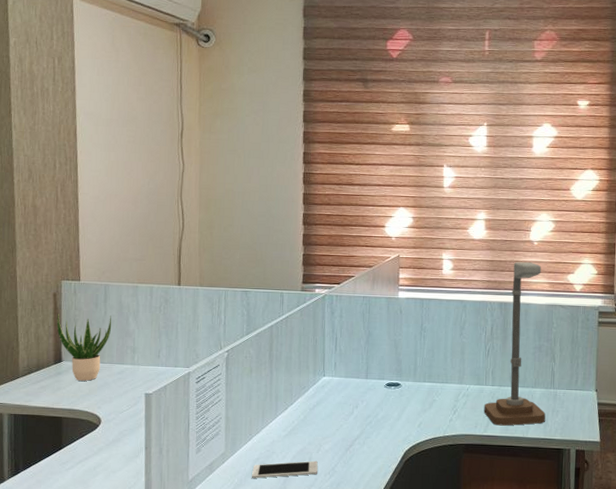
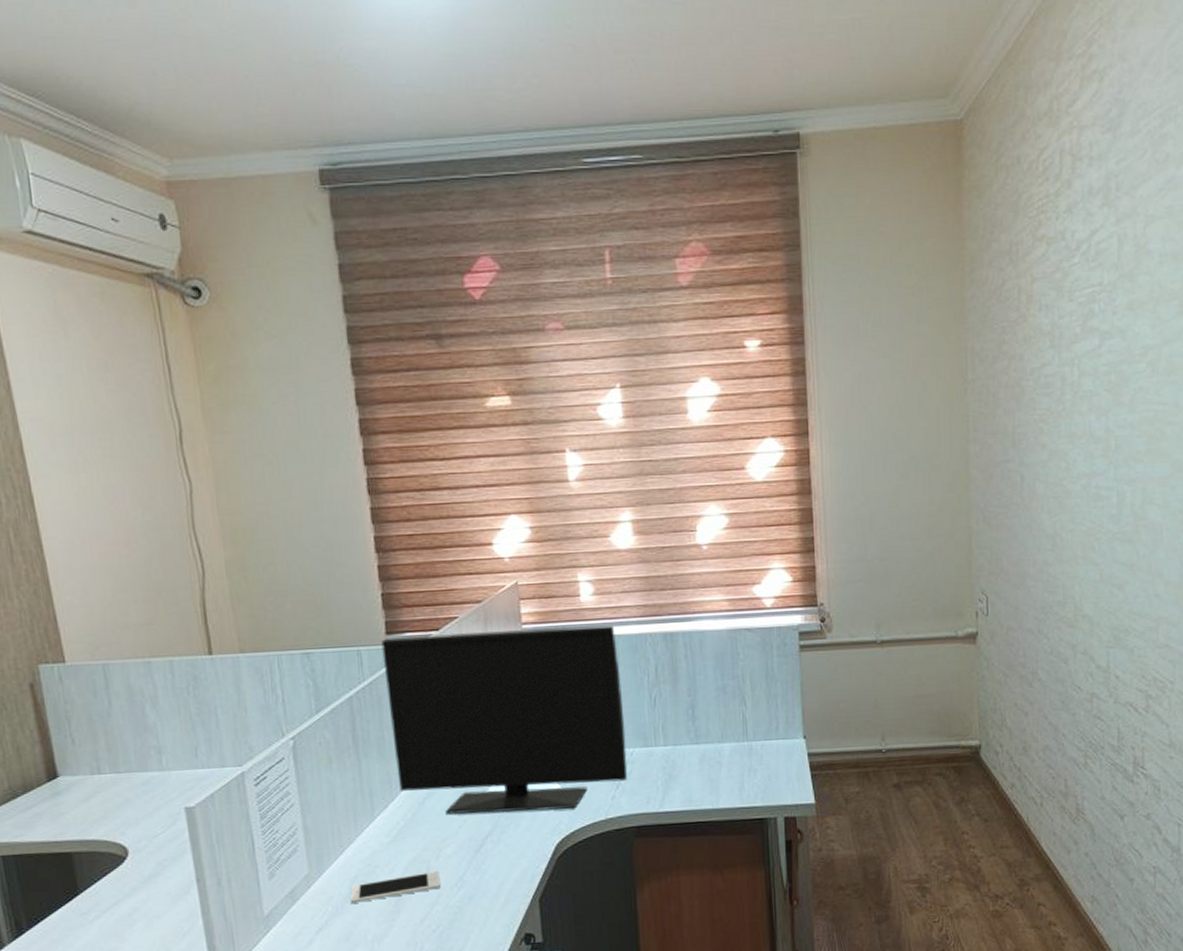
potted plant: present [56,313,112,381] -> none [40,706,123,801]
monitor: none [297,286,466,426] -> present [381,625,628,814]
desk lamp: present [484,262,545,426] -> none [656,574,740,798]

